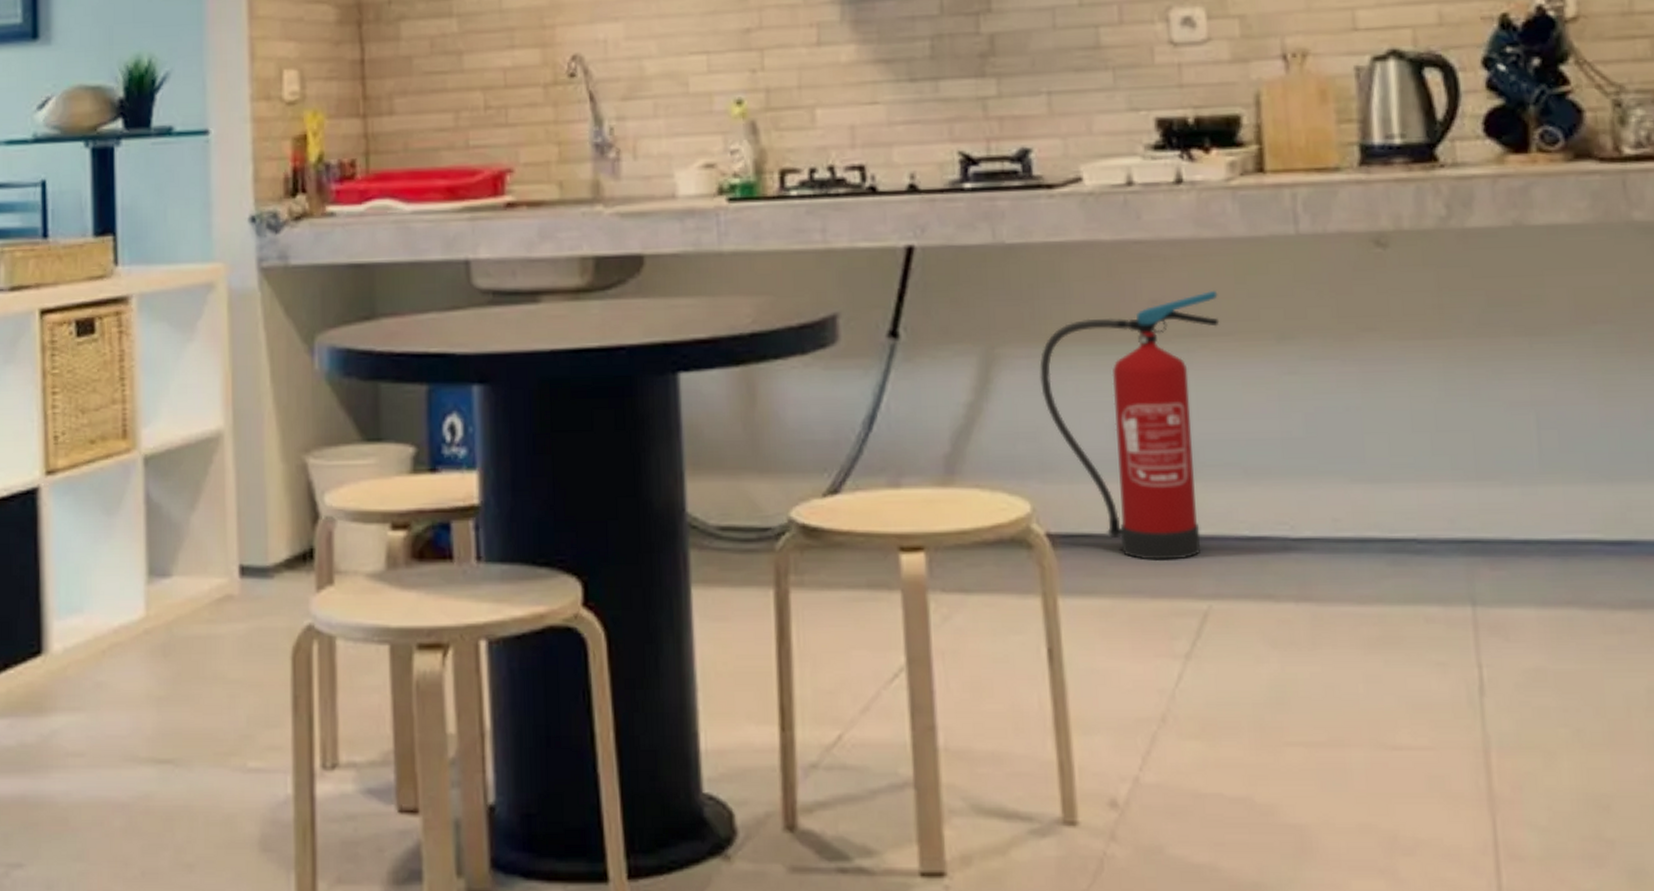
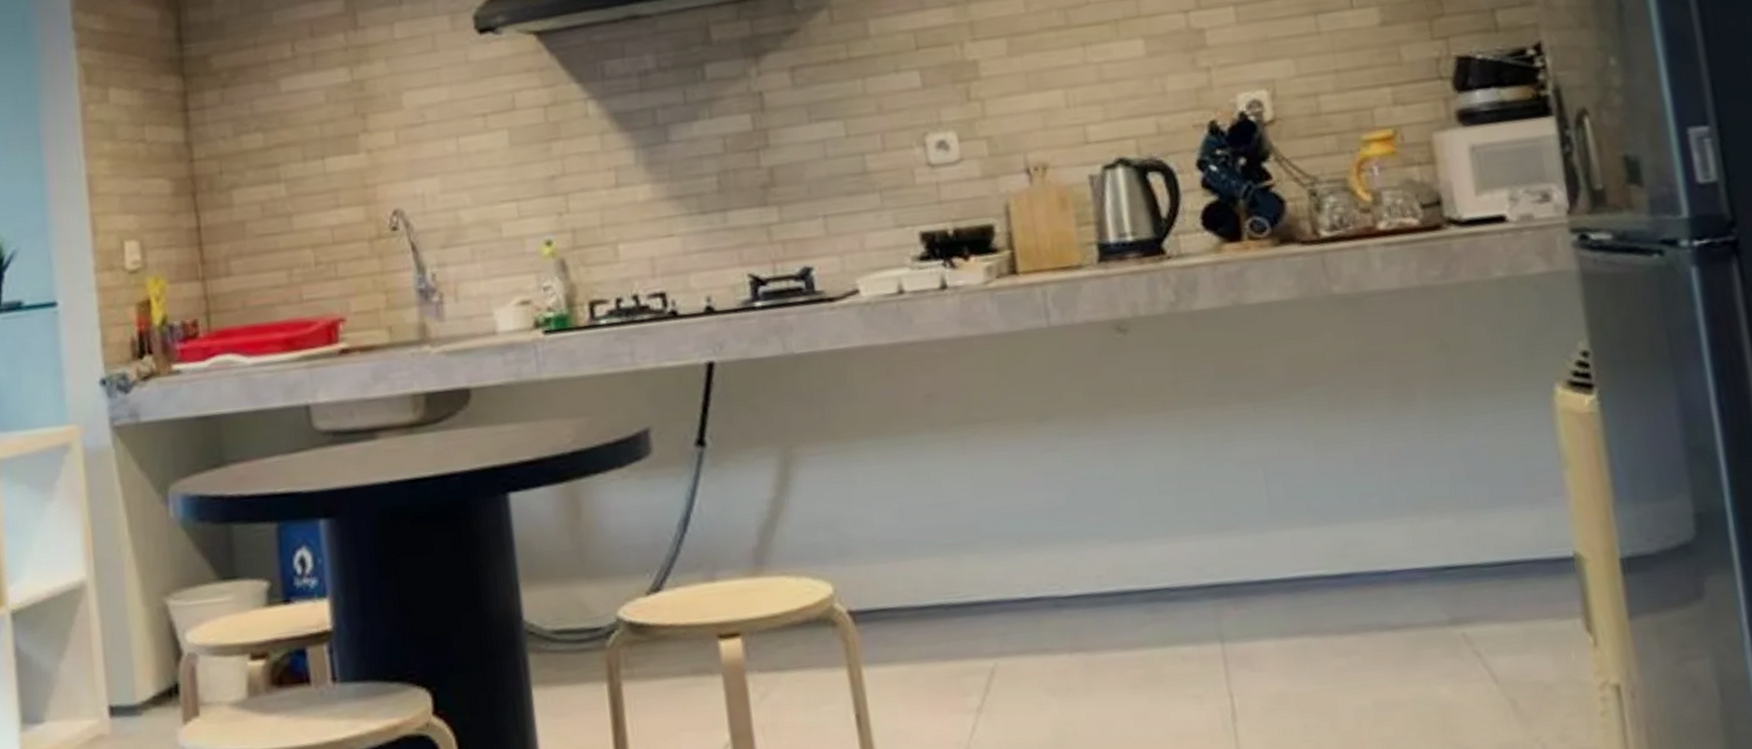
fire extinguisher: present [1039,291,1220,560] -> none [832,382,987,627]

